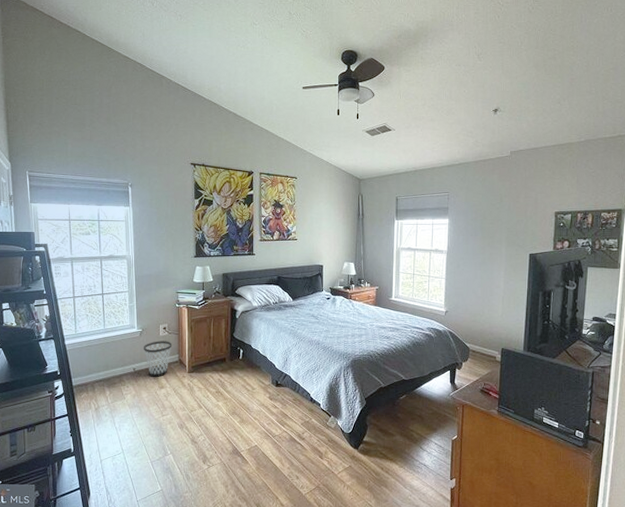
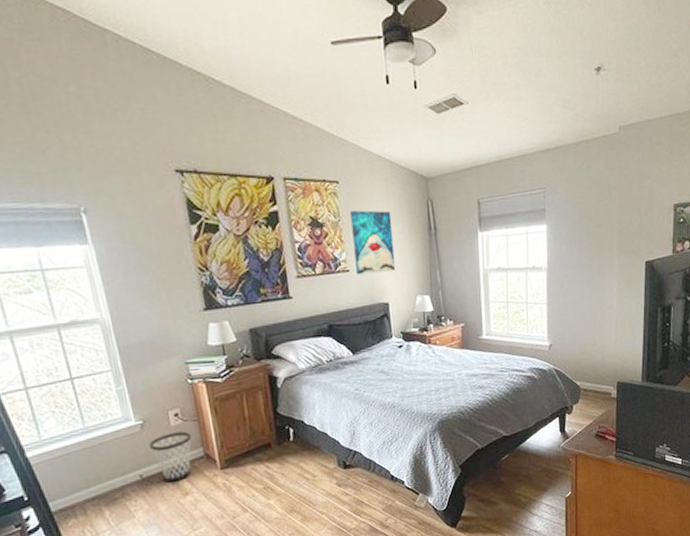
wall art: none [302,198,331,243] -> present [350,210,396,275]

